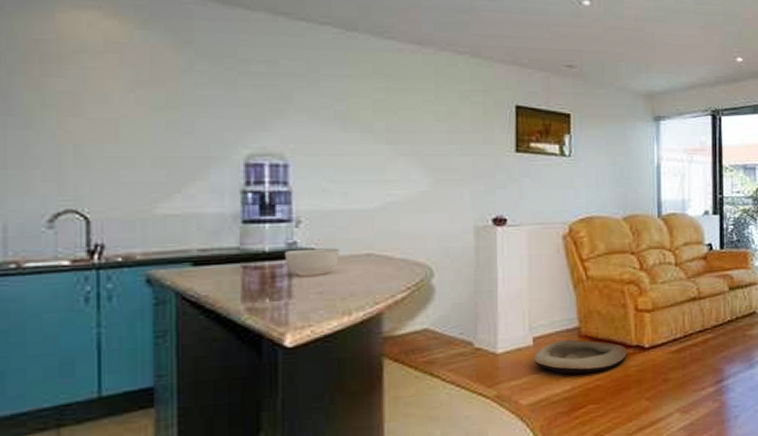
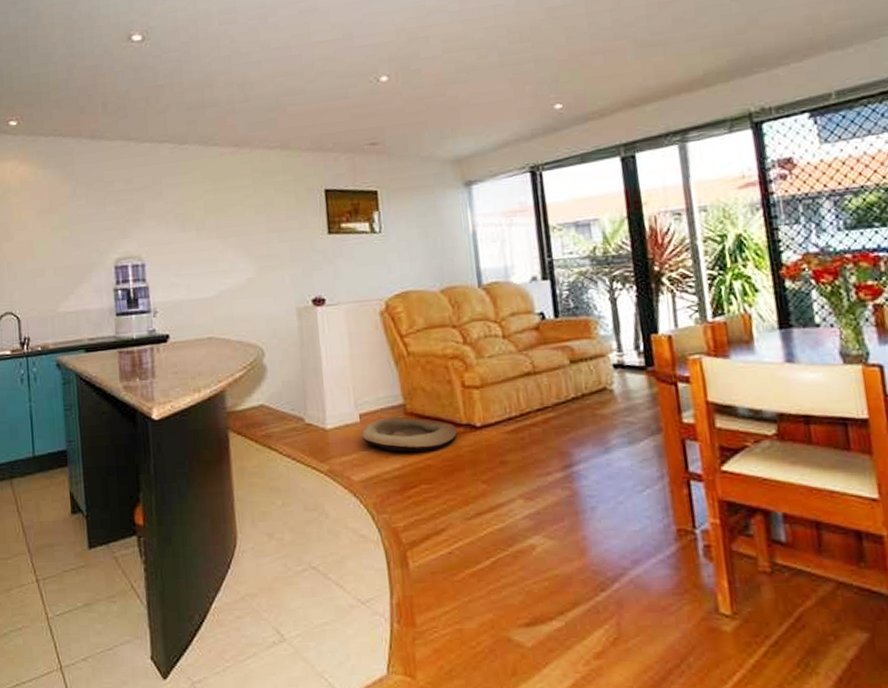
bowl: present [284,248,341,277] -> none [147,333,189,360]

